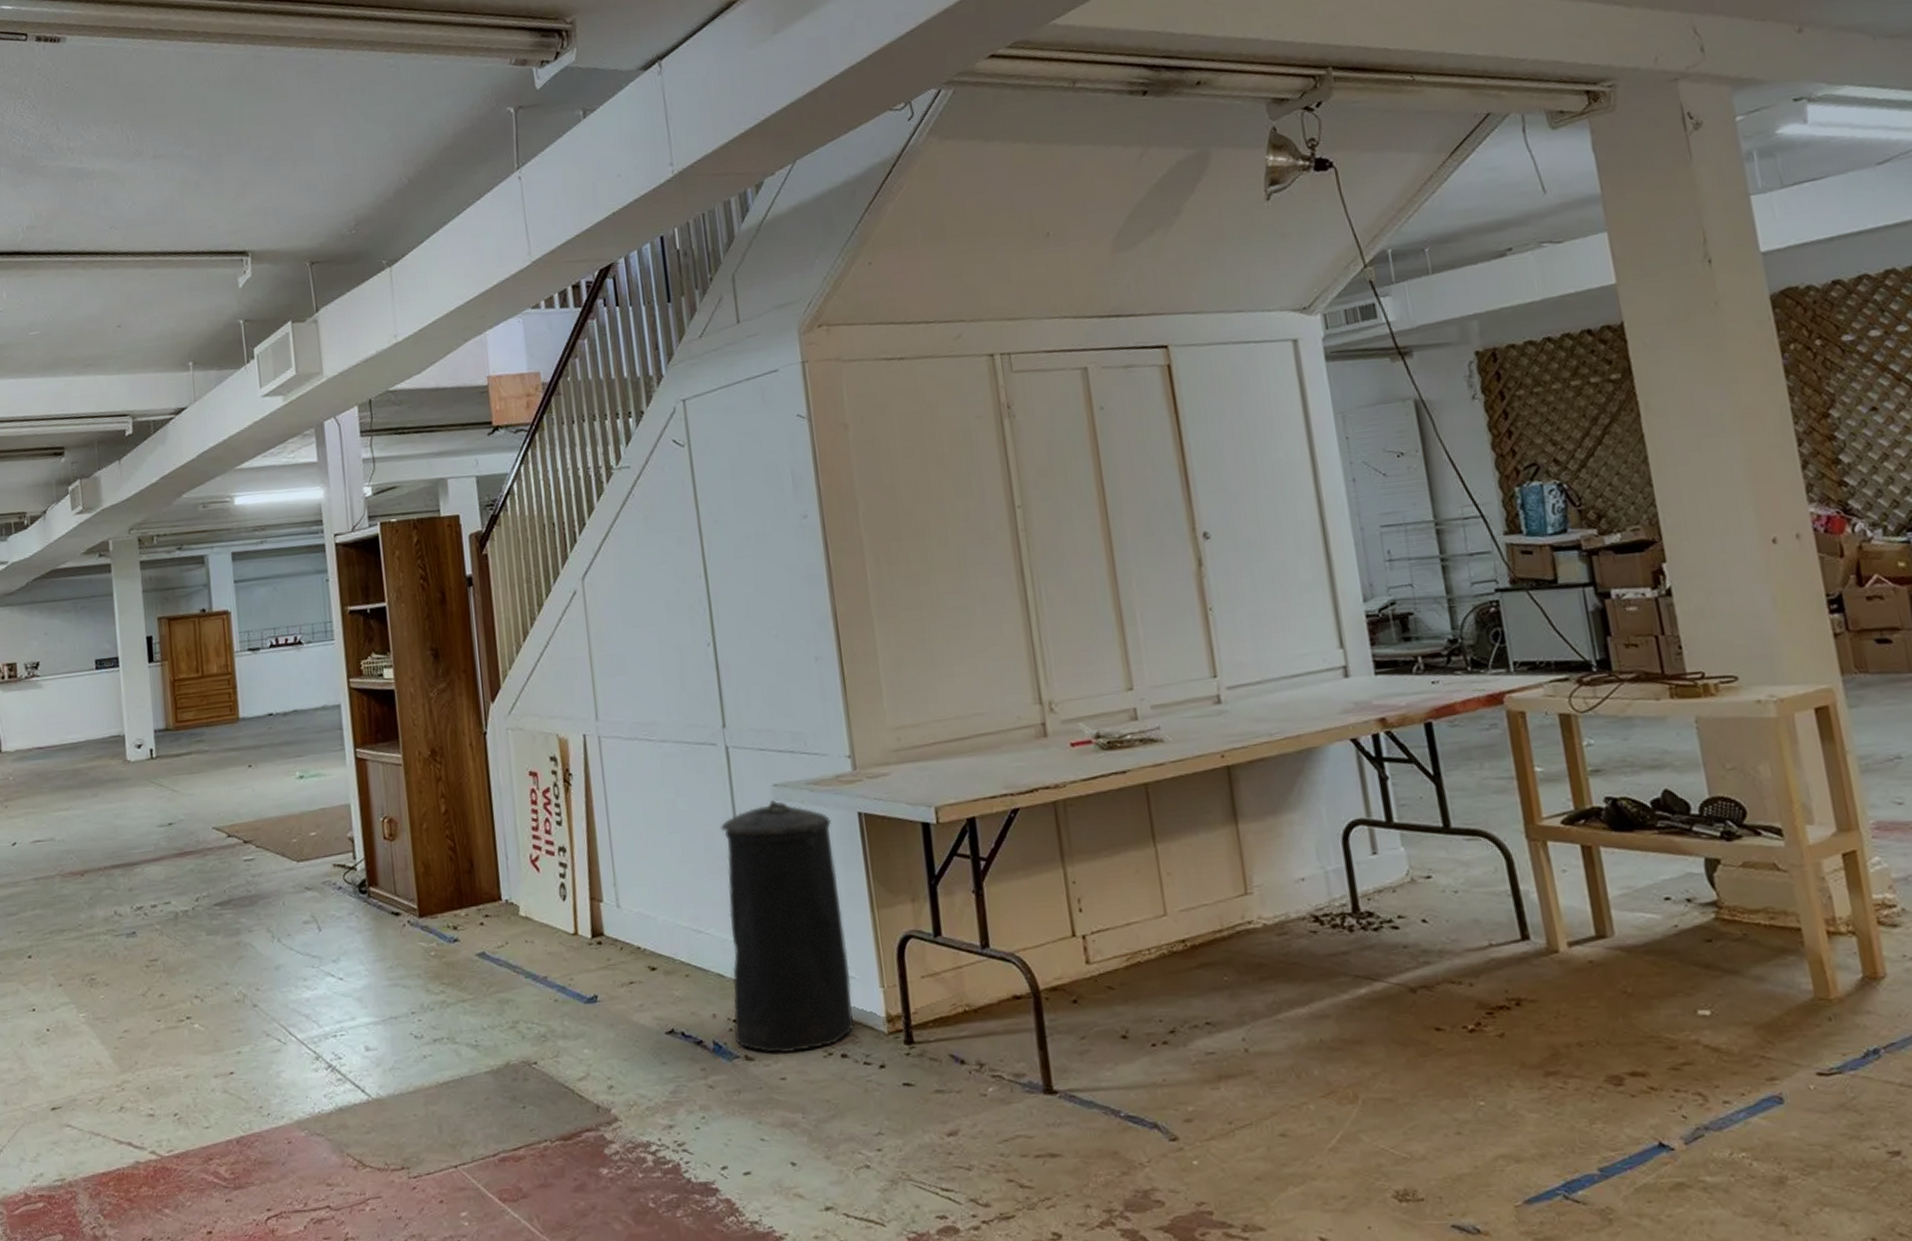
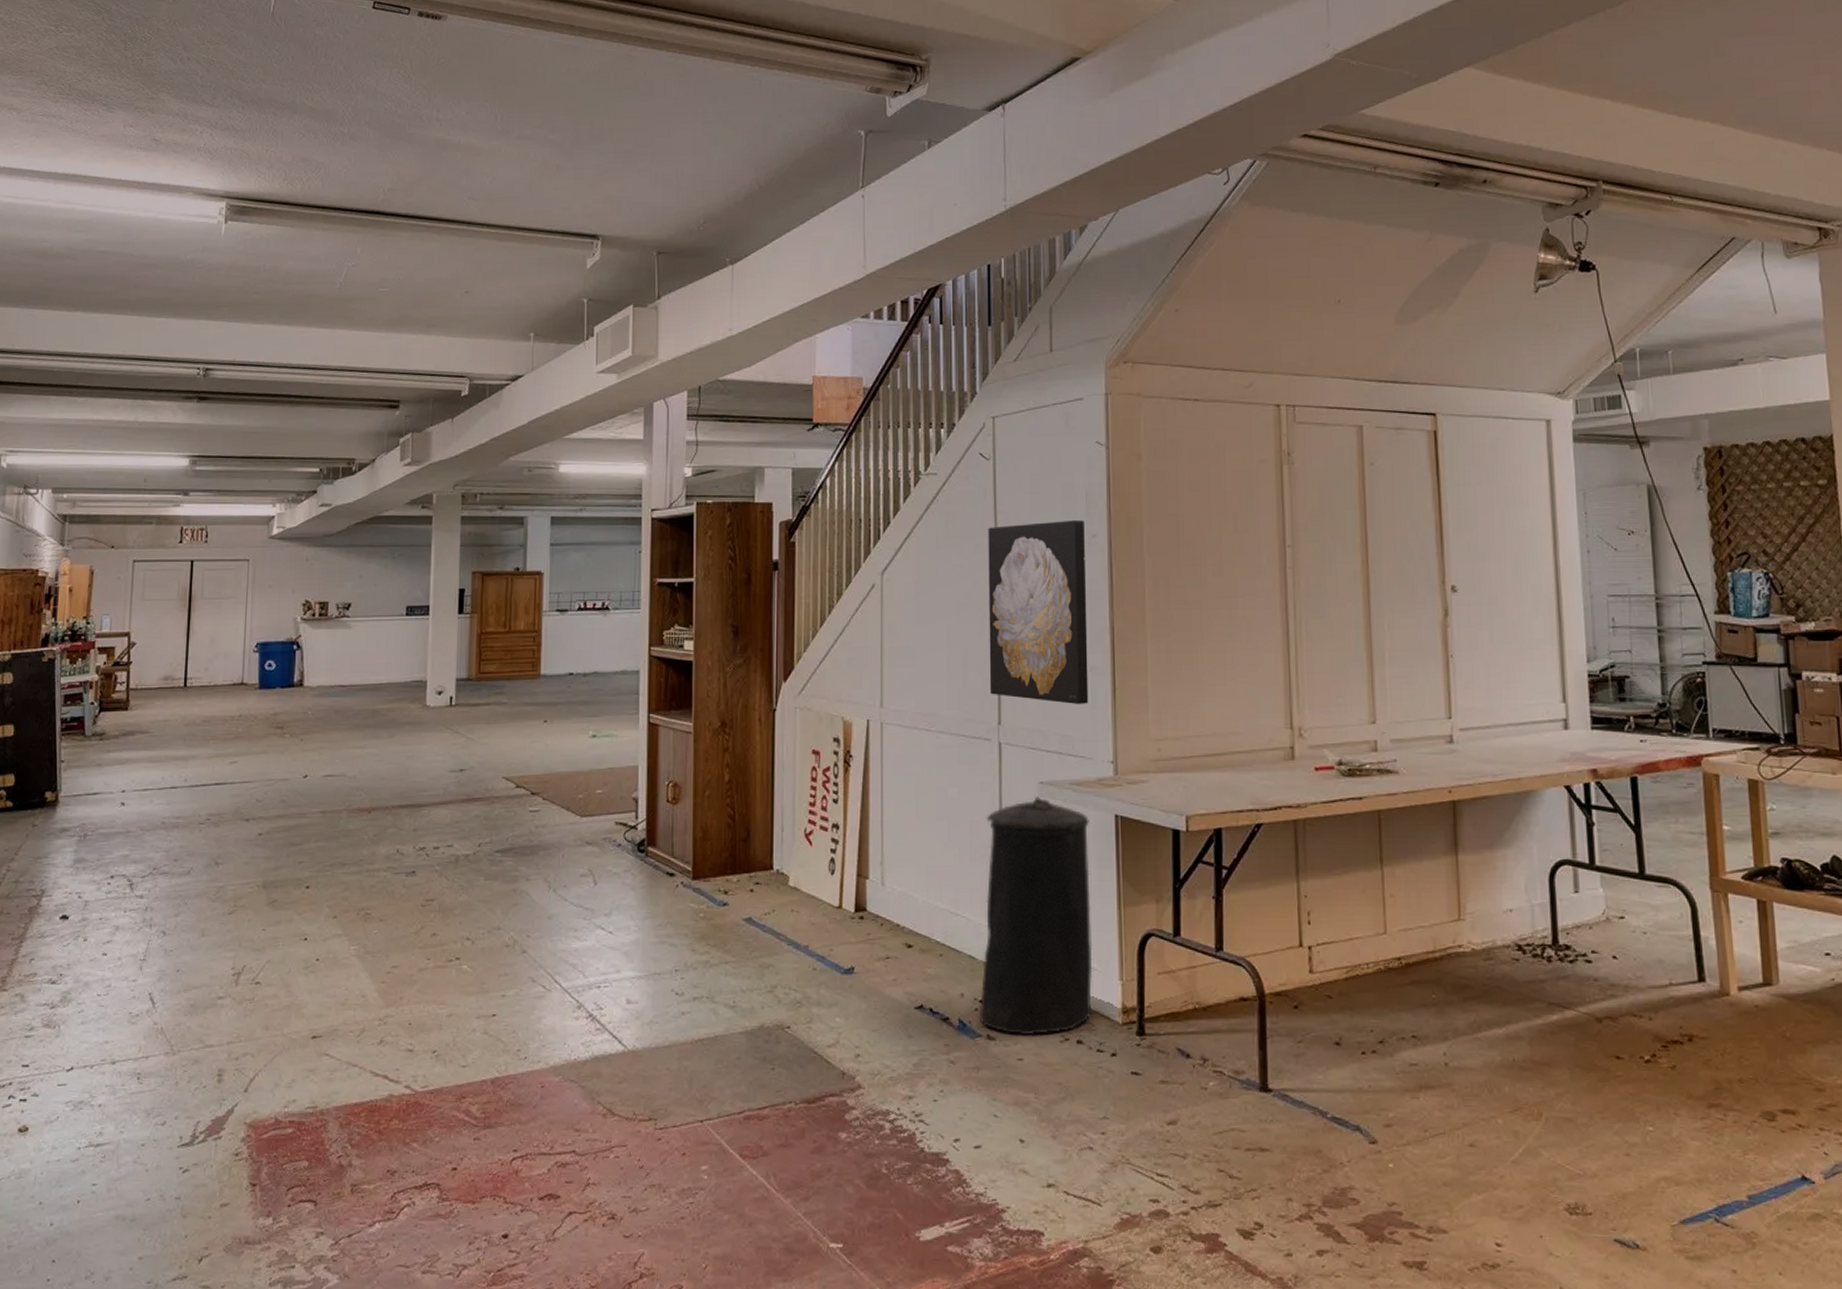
wall art: none [690,501,817,700] -> present [988,520,1089,705]

